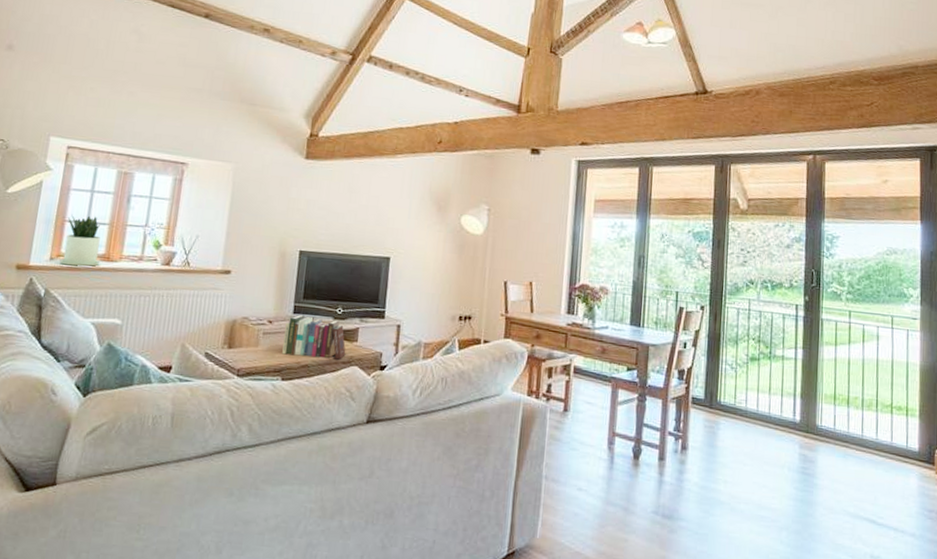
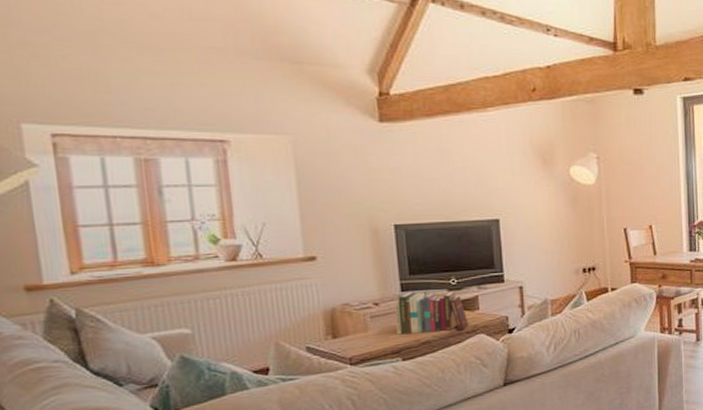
planter: present [58,215,100,267] -> none [79,216,143,278]

